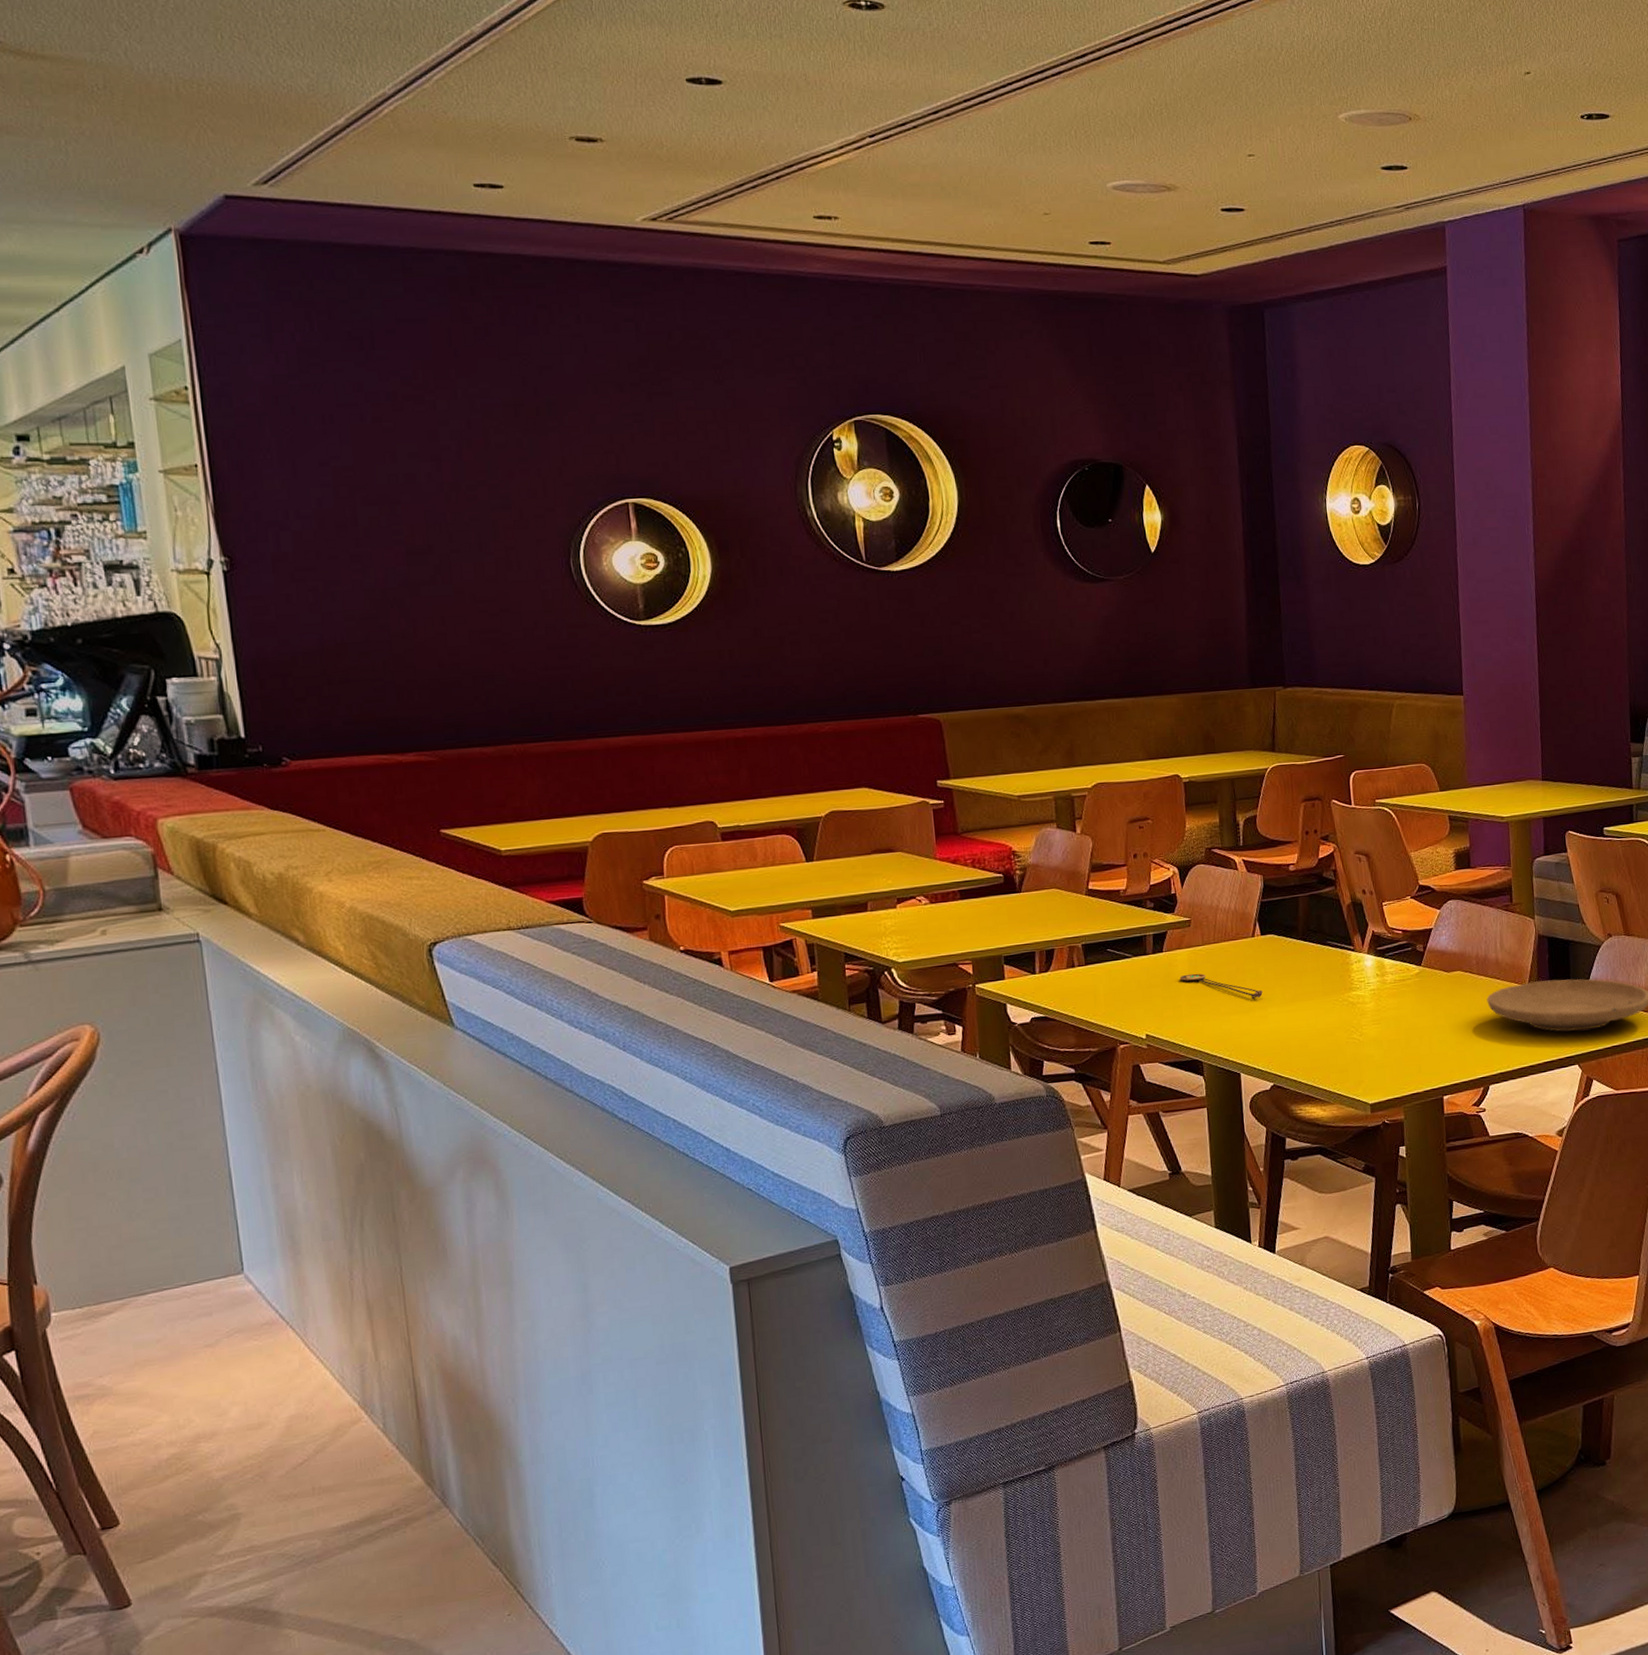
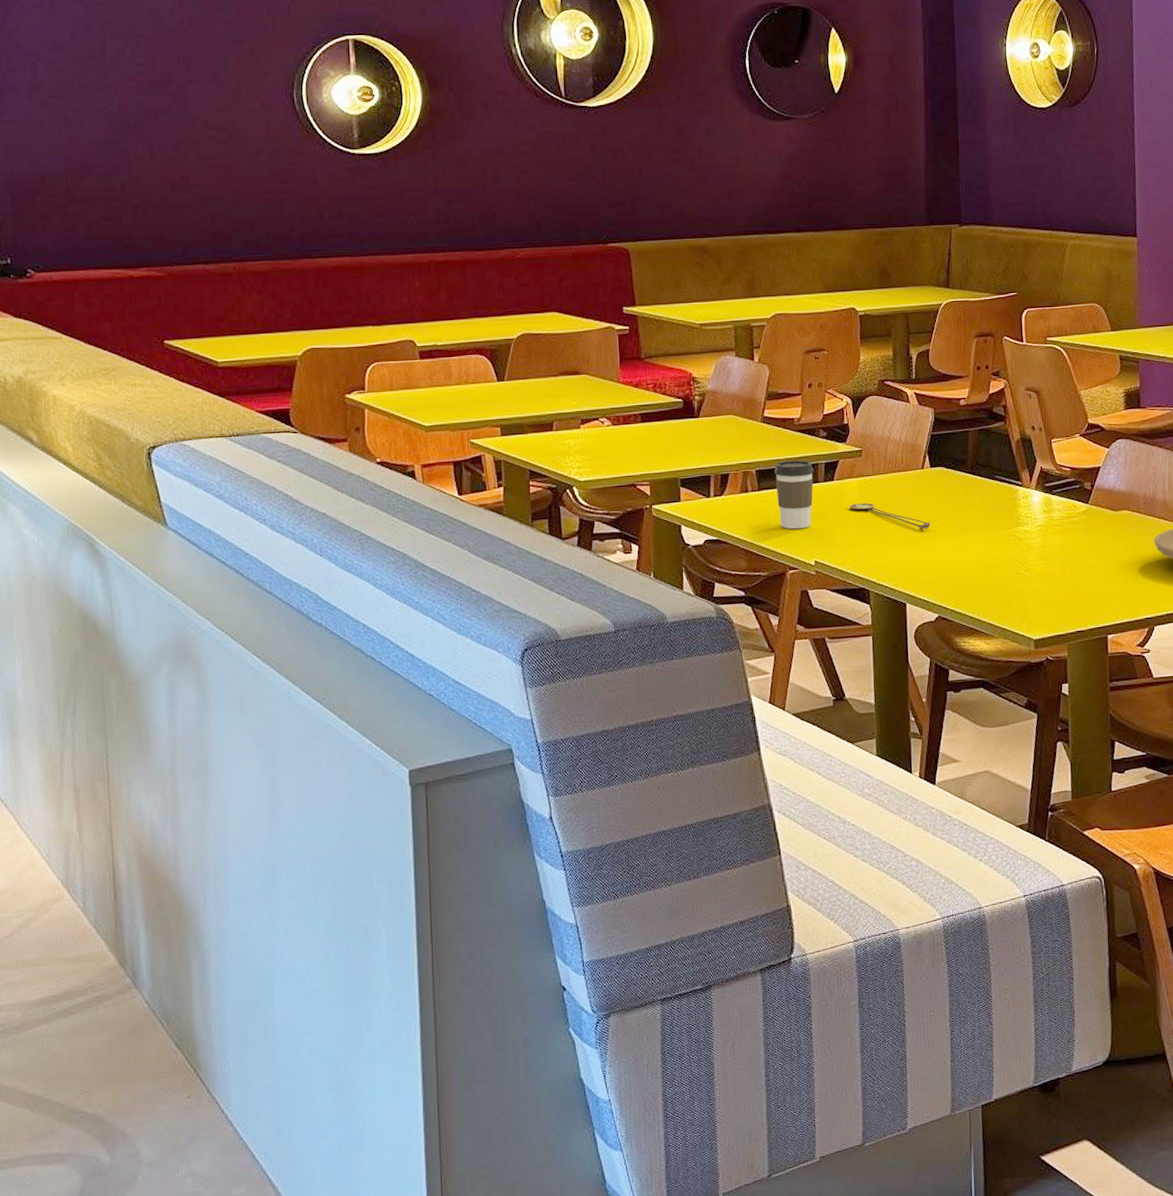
coffee cup: none [1101,932,1142,1004] -> present [774,460,814,530]

